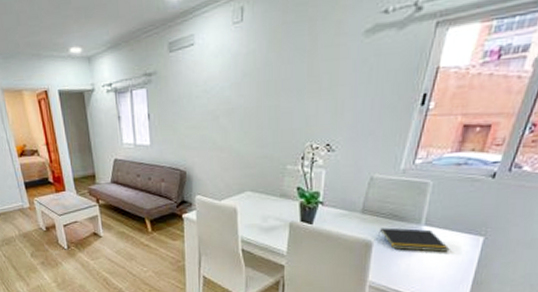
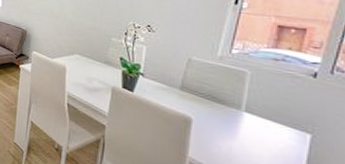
notepad: present [378,227,450,252] -> none [197,106,274,143]

